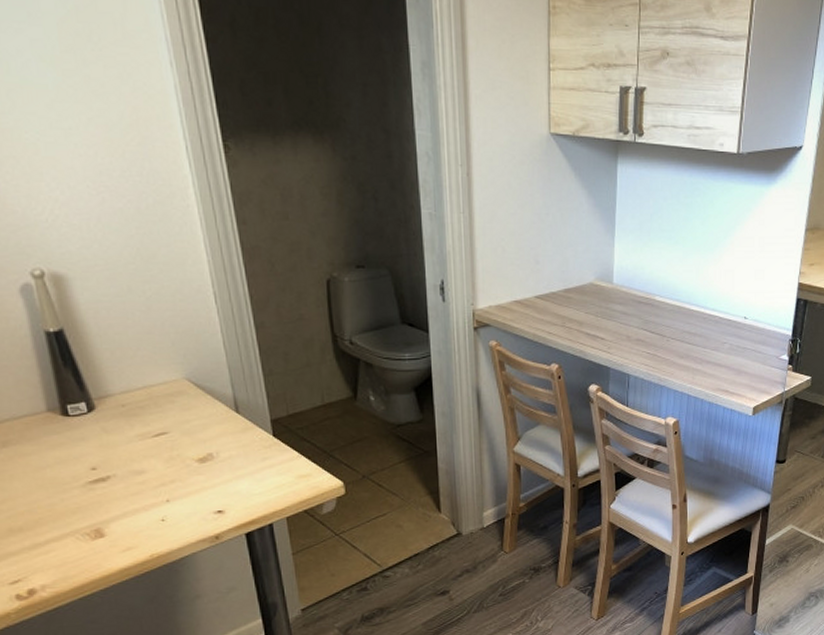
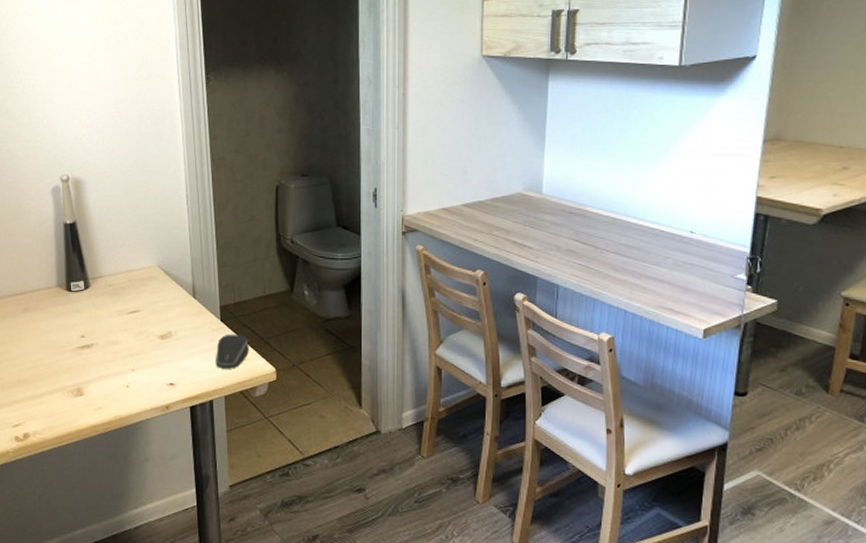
computer mouse: none [271,449,311,489] -> present [216,333,249,369]

